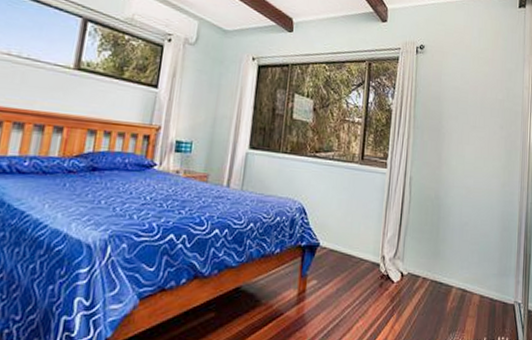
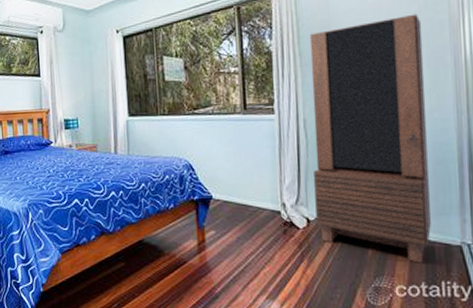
bookcase: none [409,100,504,320] -> present [309,13,432,263]

